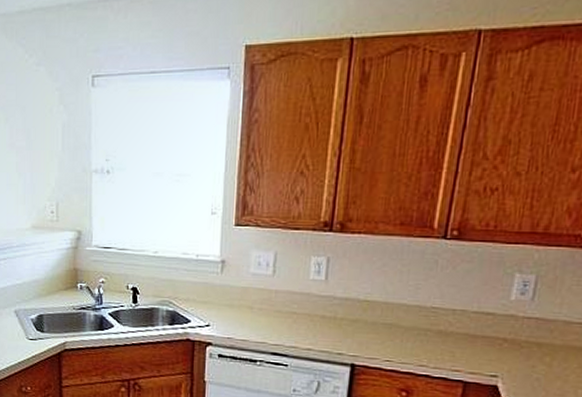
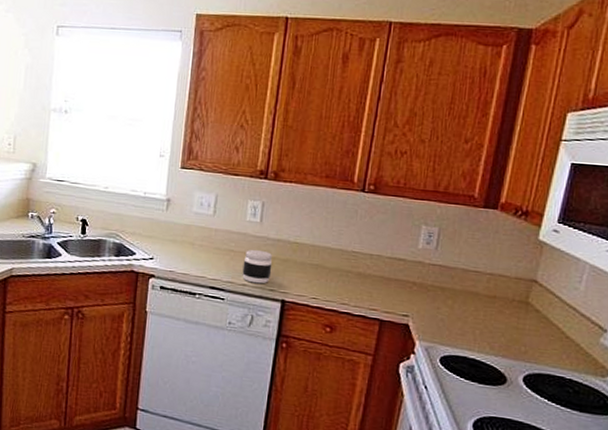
jar: none [306,310,340,348] -> present [242,249,273,284]

